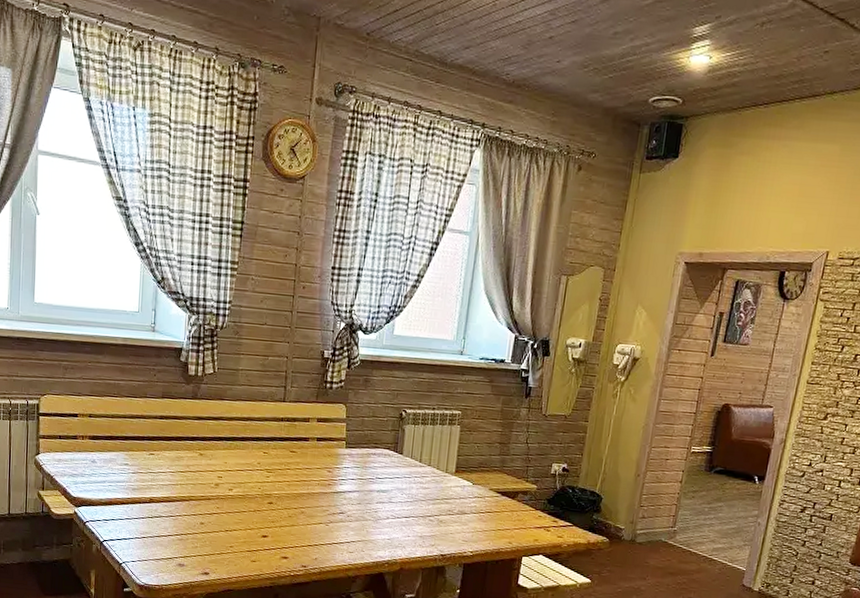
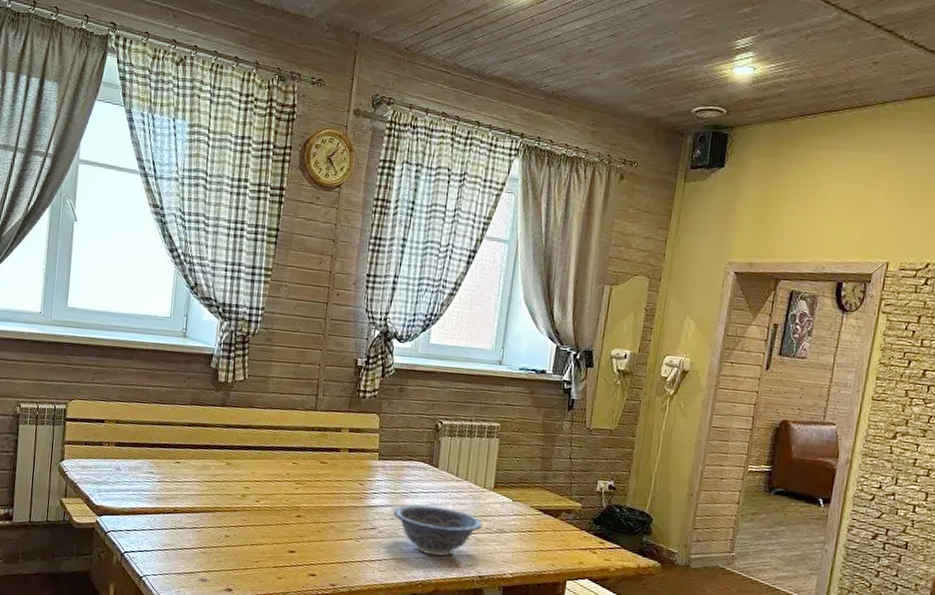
decorative bowl: none [361,489,445,537] -> present [393,504,483,556]

